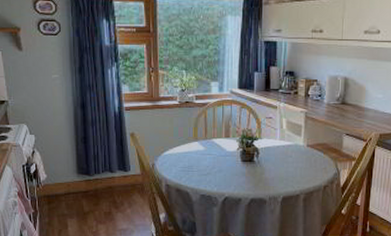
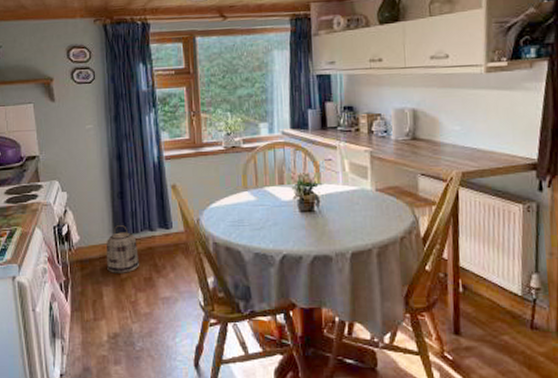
basket: none [70,167,101,208] -> present [106,225,140,273]

